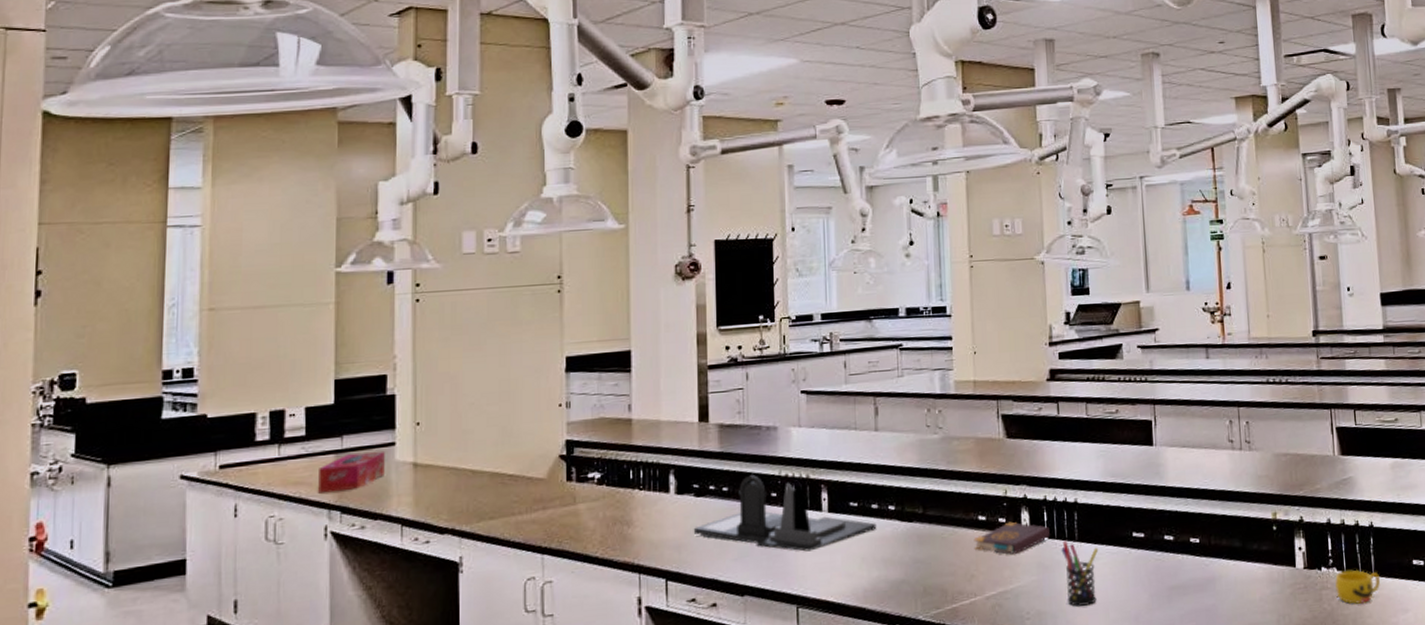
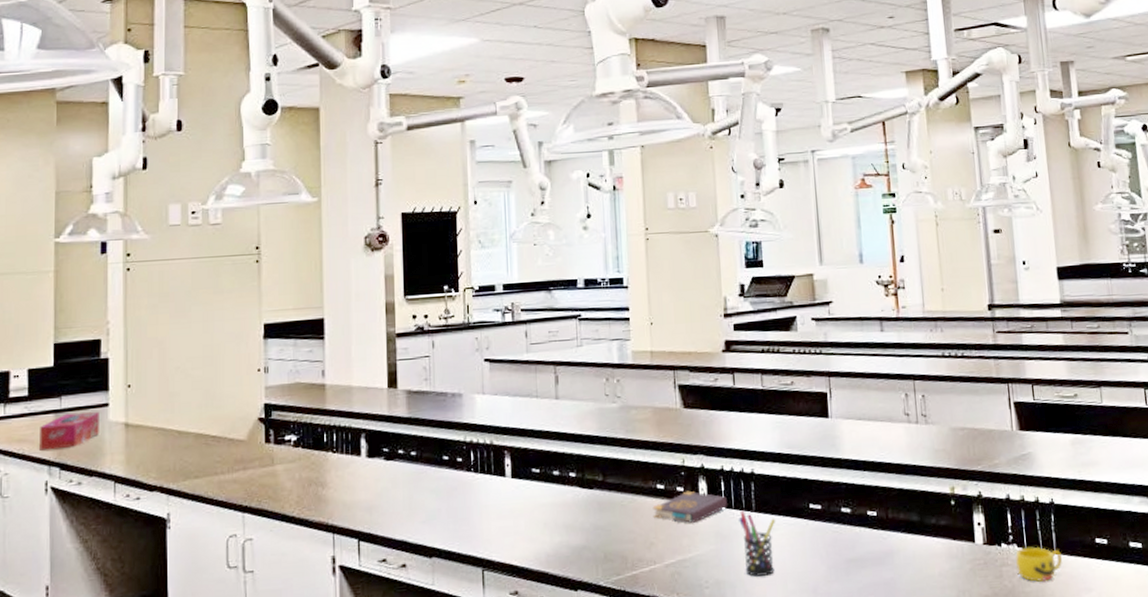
desk organizer: present [693,475,877,552] -> none [383,440,558,516]

